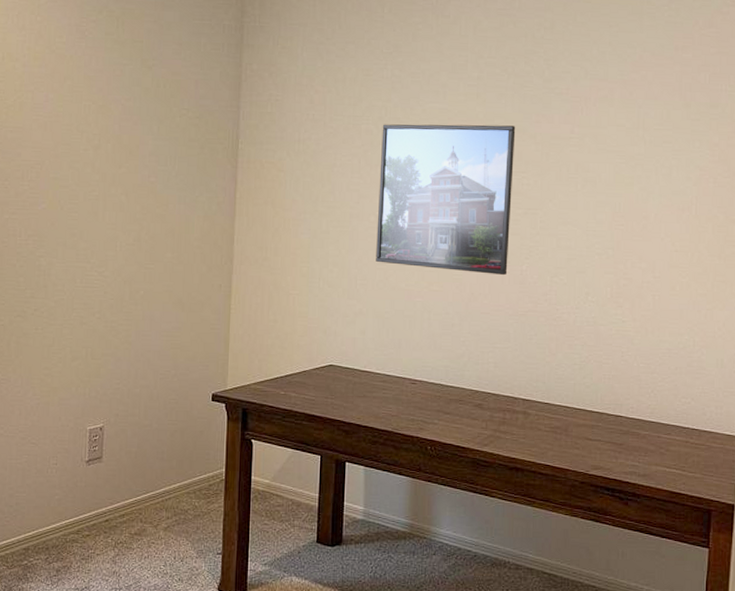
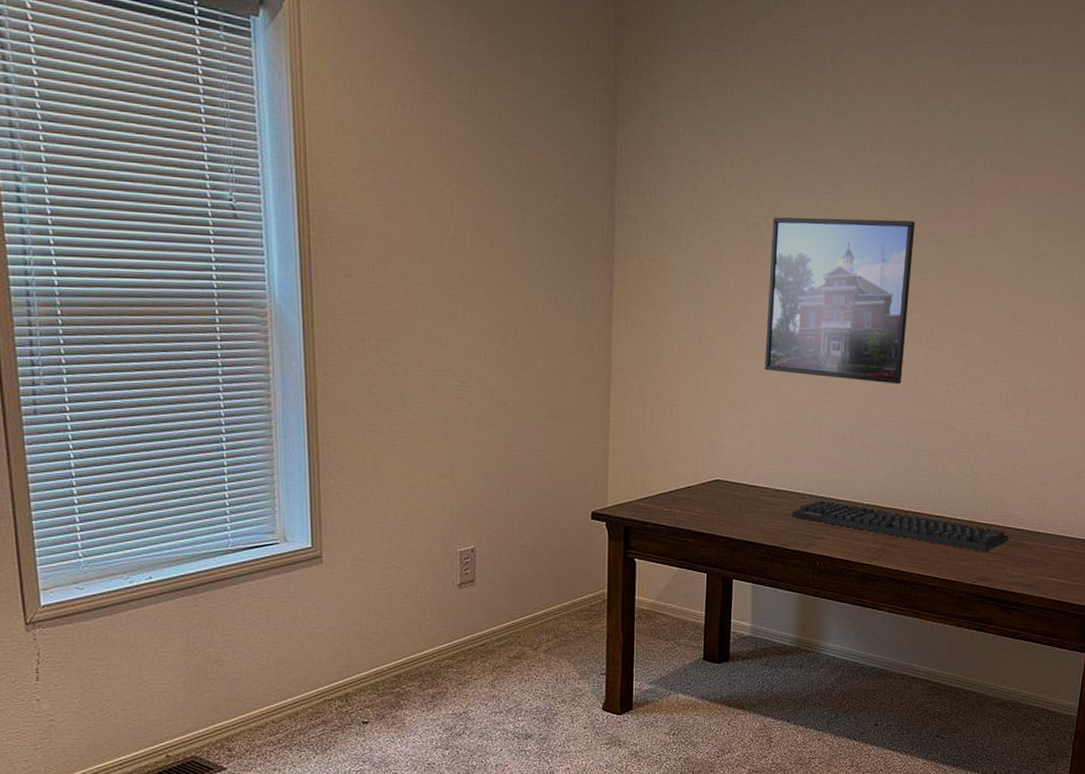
keyboard: none [402,386,621,441] -> present [791,500,1009,552]

